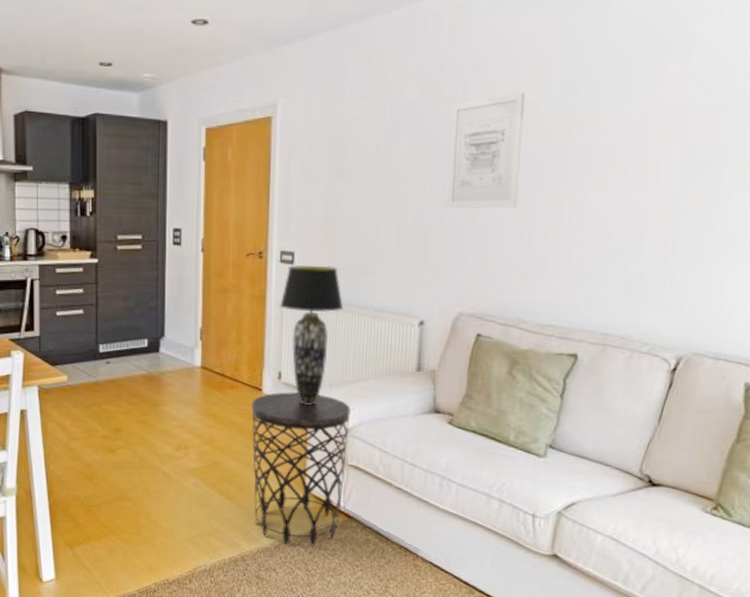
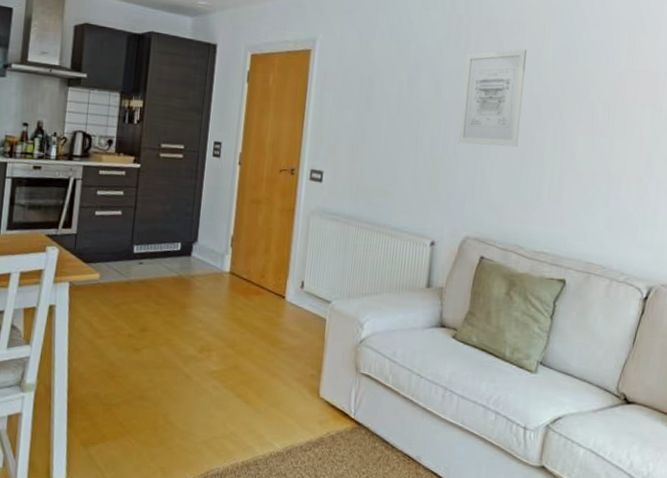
side table: present [251,391,351,546] -> none [269,300,366,452]
table lamp: present [280,265,344,405] -> none [307,183,365,314]

